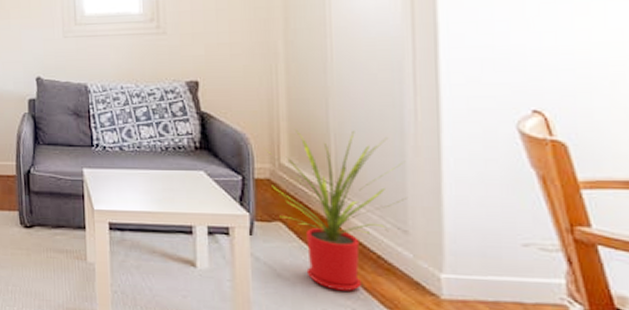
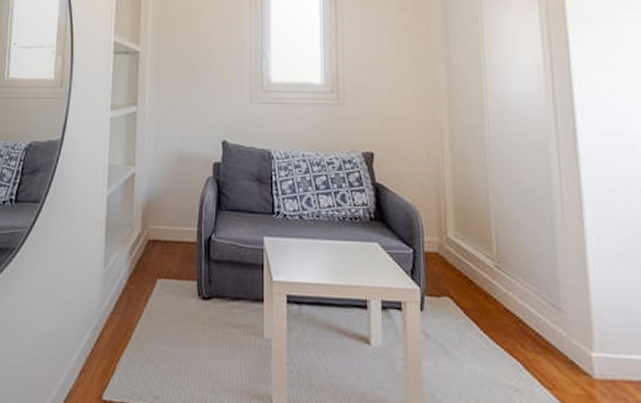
house plant: present [265,129,407,291] -> none [434,203,559,371]

